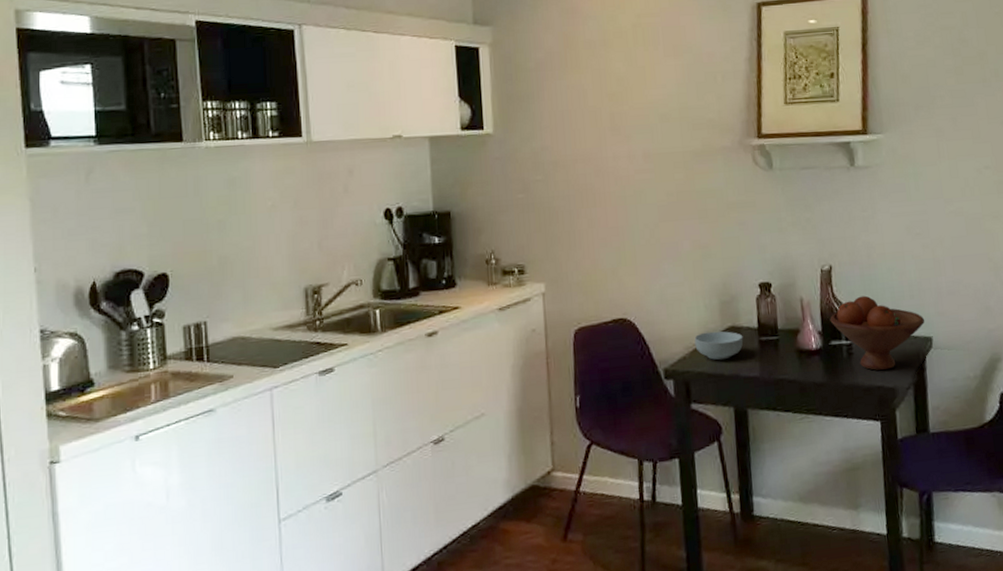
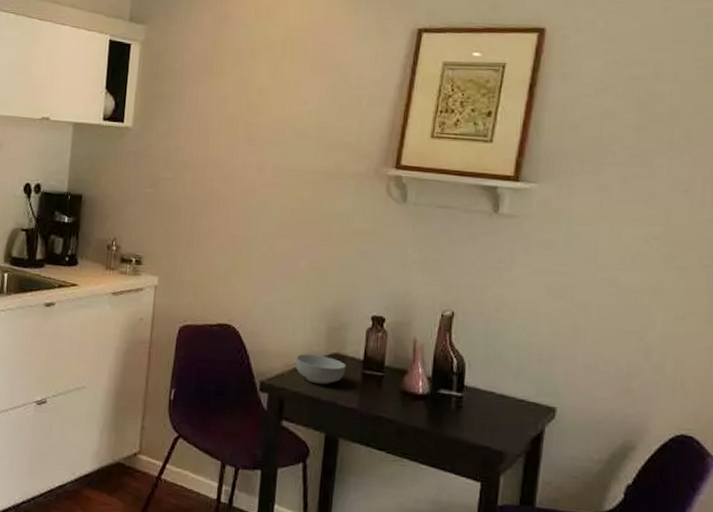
fruit bowl: present [830,295,925,371] -> none [442,349,551,432]

